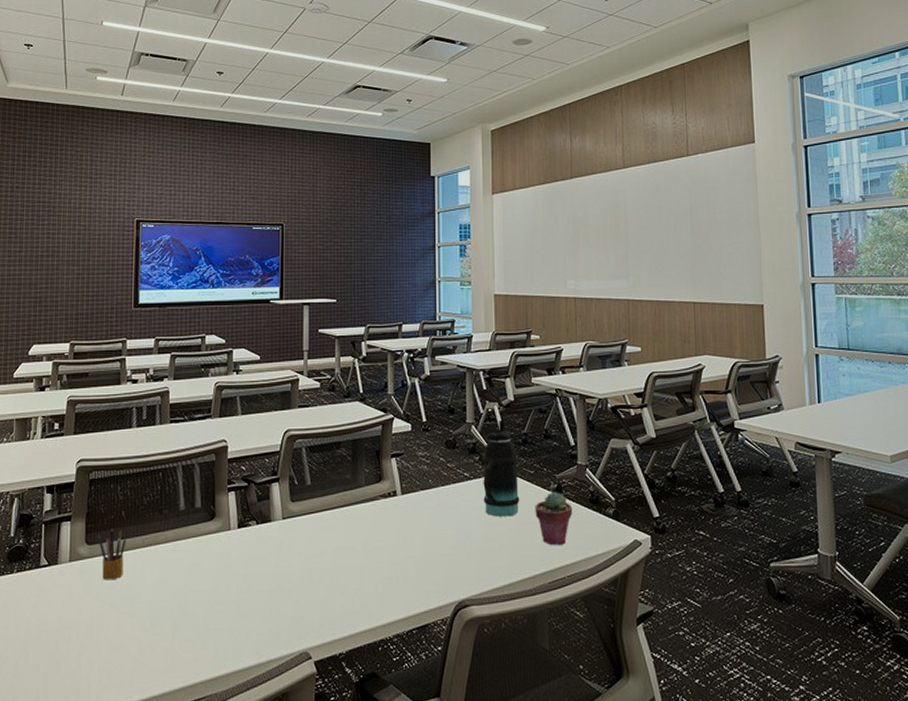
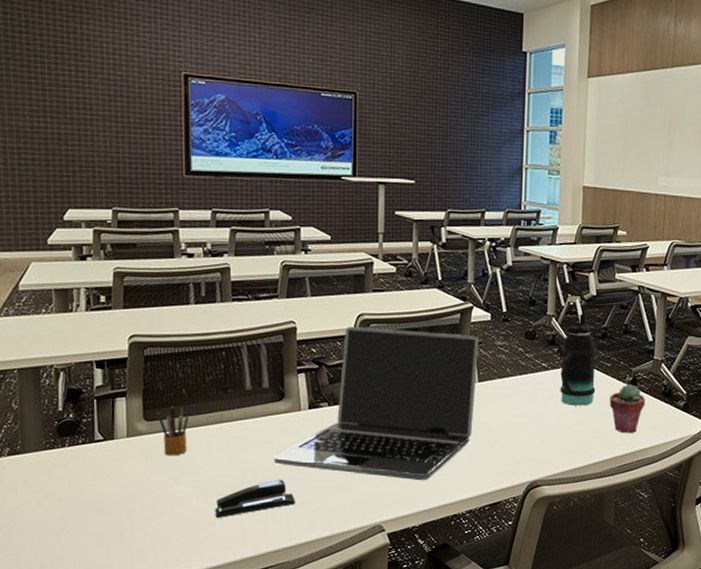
stapler: none [147,602,223,646] -> present [215,479,295,518]
laptop: none [204,442,401,602] -> present [274,326,479,481]

